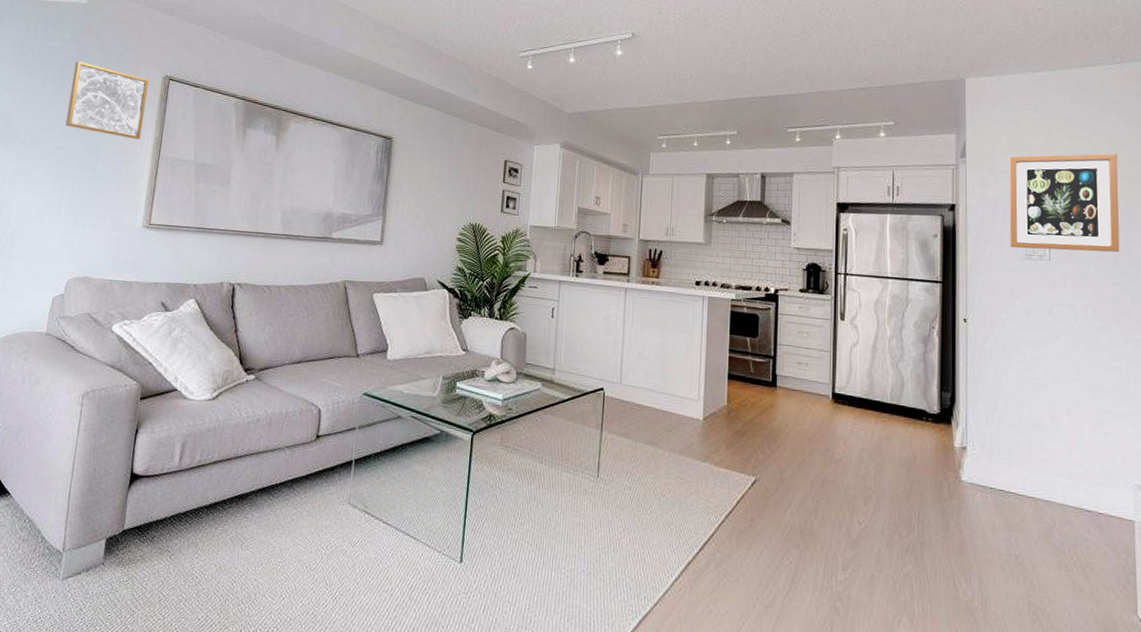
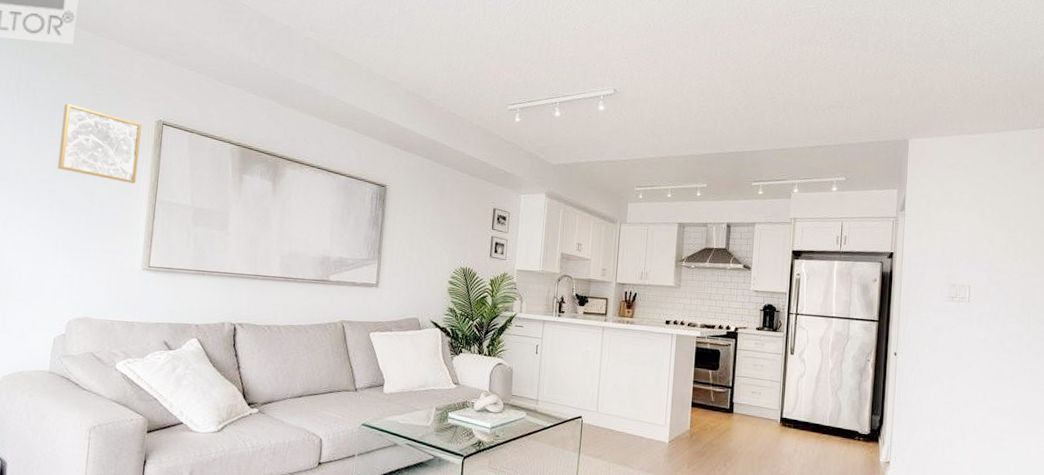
wall art: present [1009,153,1120,252] -> none [937,208,1031,295]

